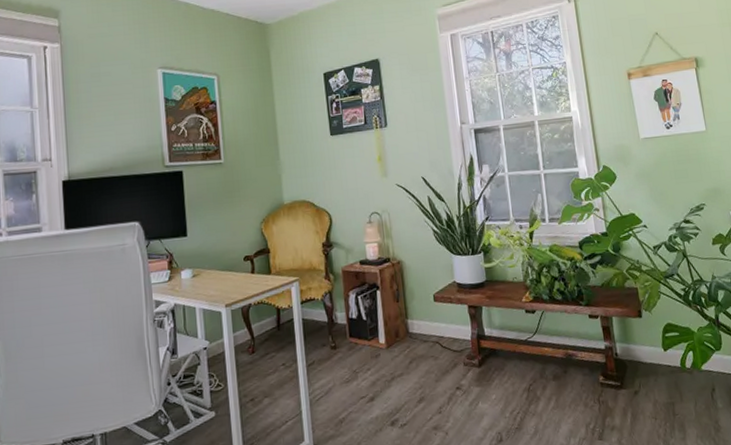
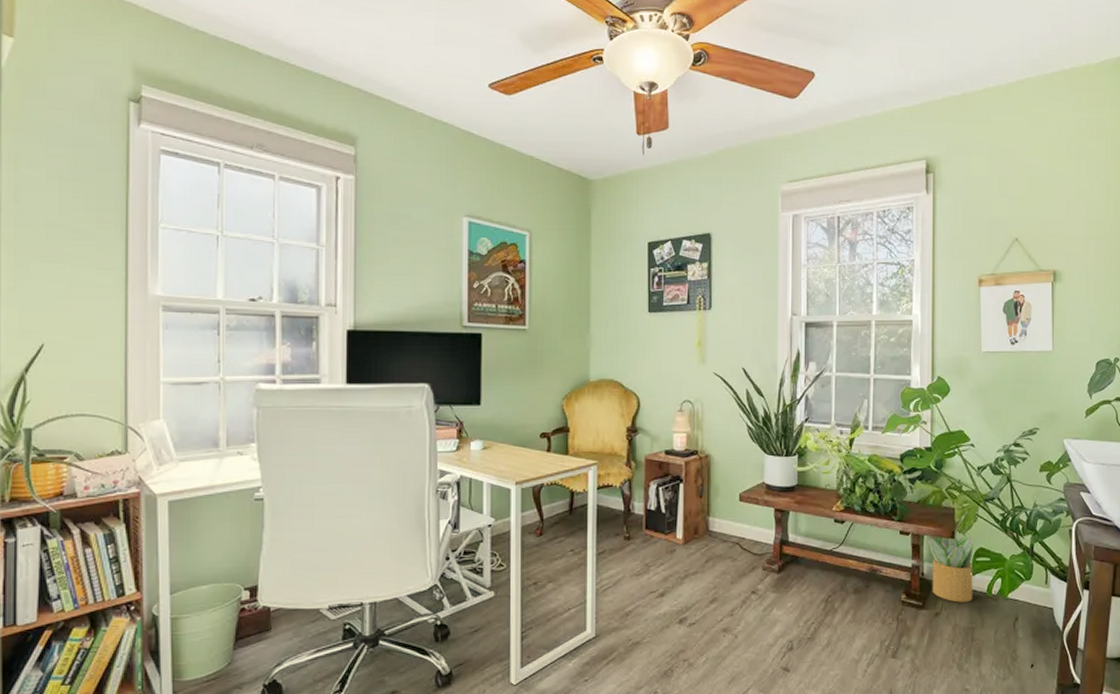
potted plant: none [615,312,668,379] -> present [927,534,975,603]

